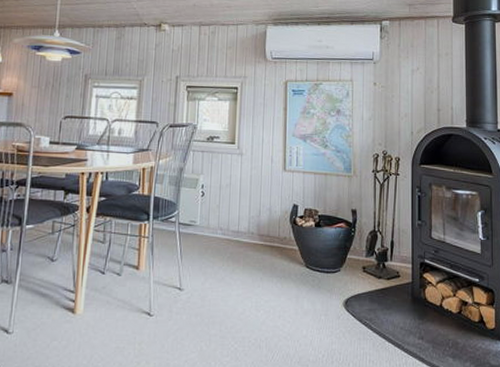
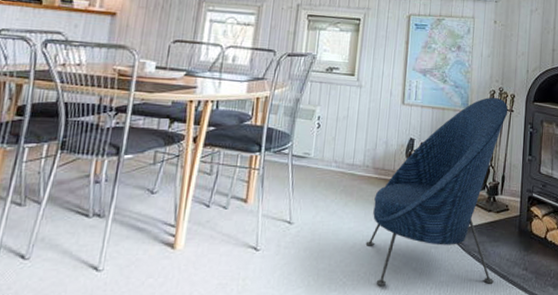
lounge chair: none [254,160,394,353] -> present [365,97,508,286]

